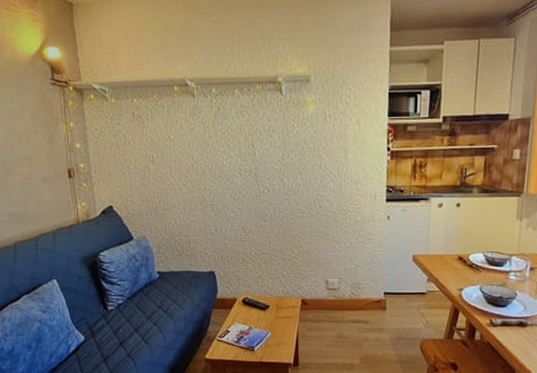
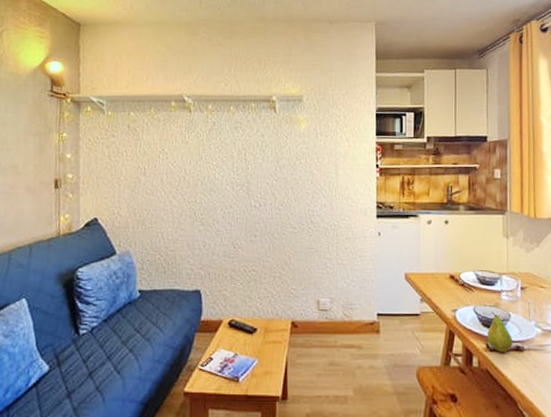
fruit: none [491,291,517,328] -> present [486,312,513,353]

